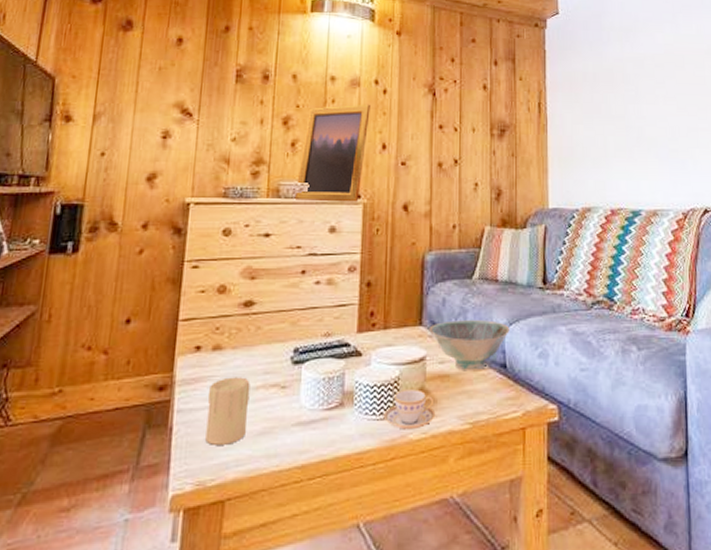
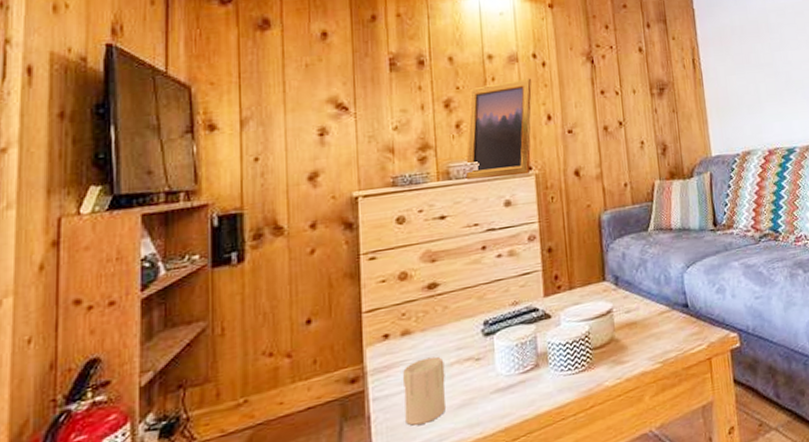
teacup: present [383,389,436,430] -> none [578,340,628,379]
bowl: present [429,320,510,371] -> none [612,266,688,317]

